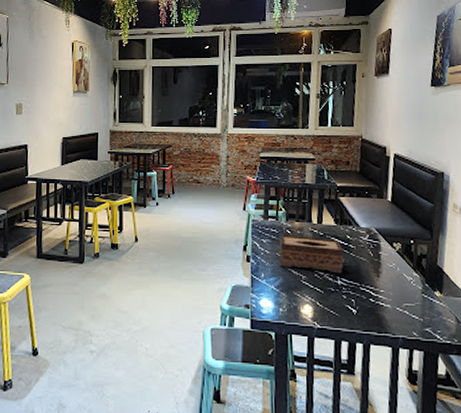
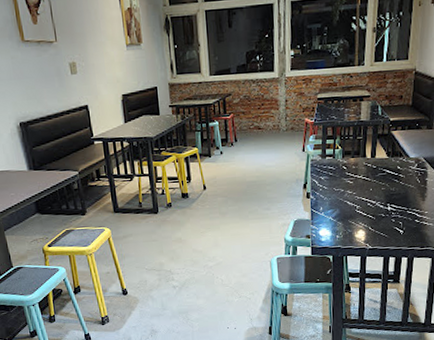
tissue box: present [279,234,344,274] -> none [336,170,394,201]

